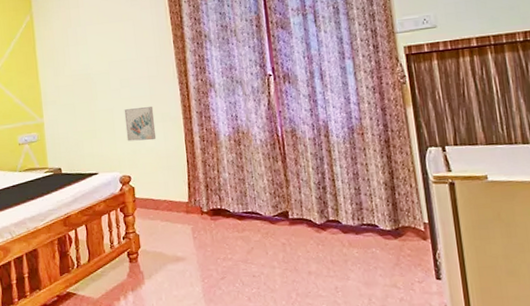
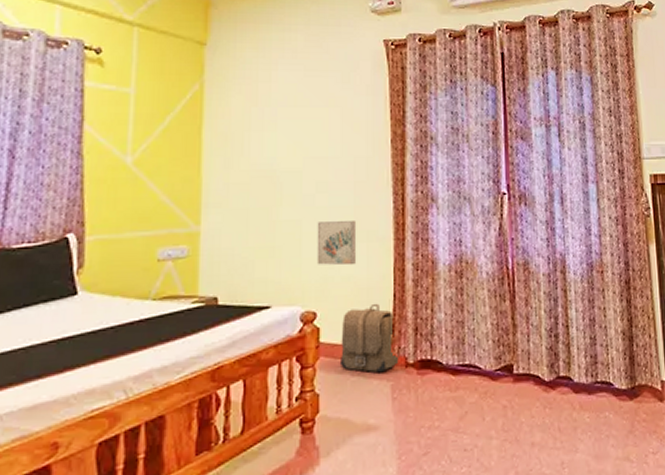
backpack: none [150,167,196,219] -> present [341,303,399,373]

